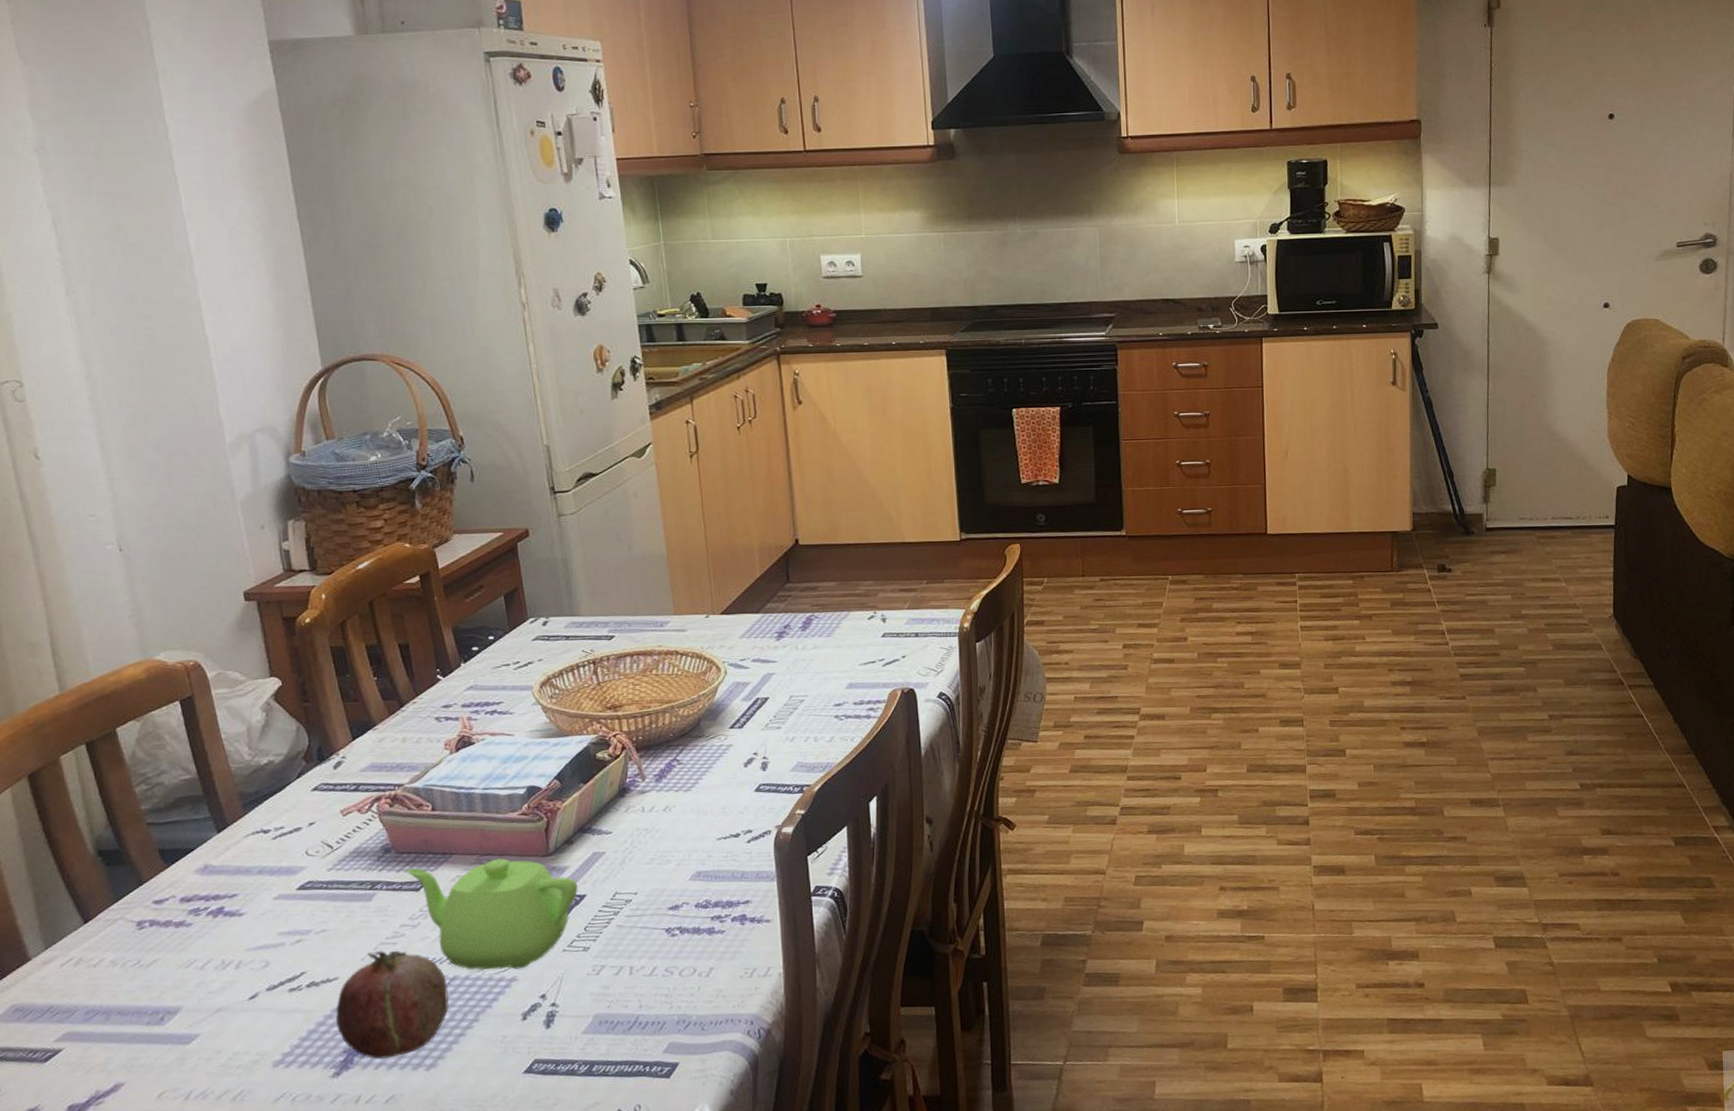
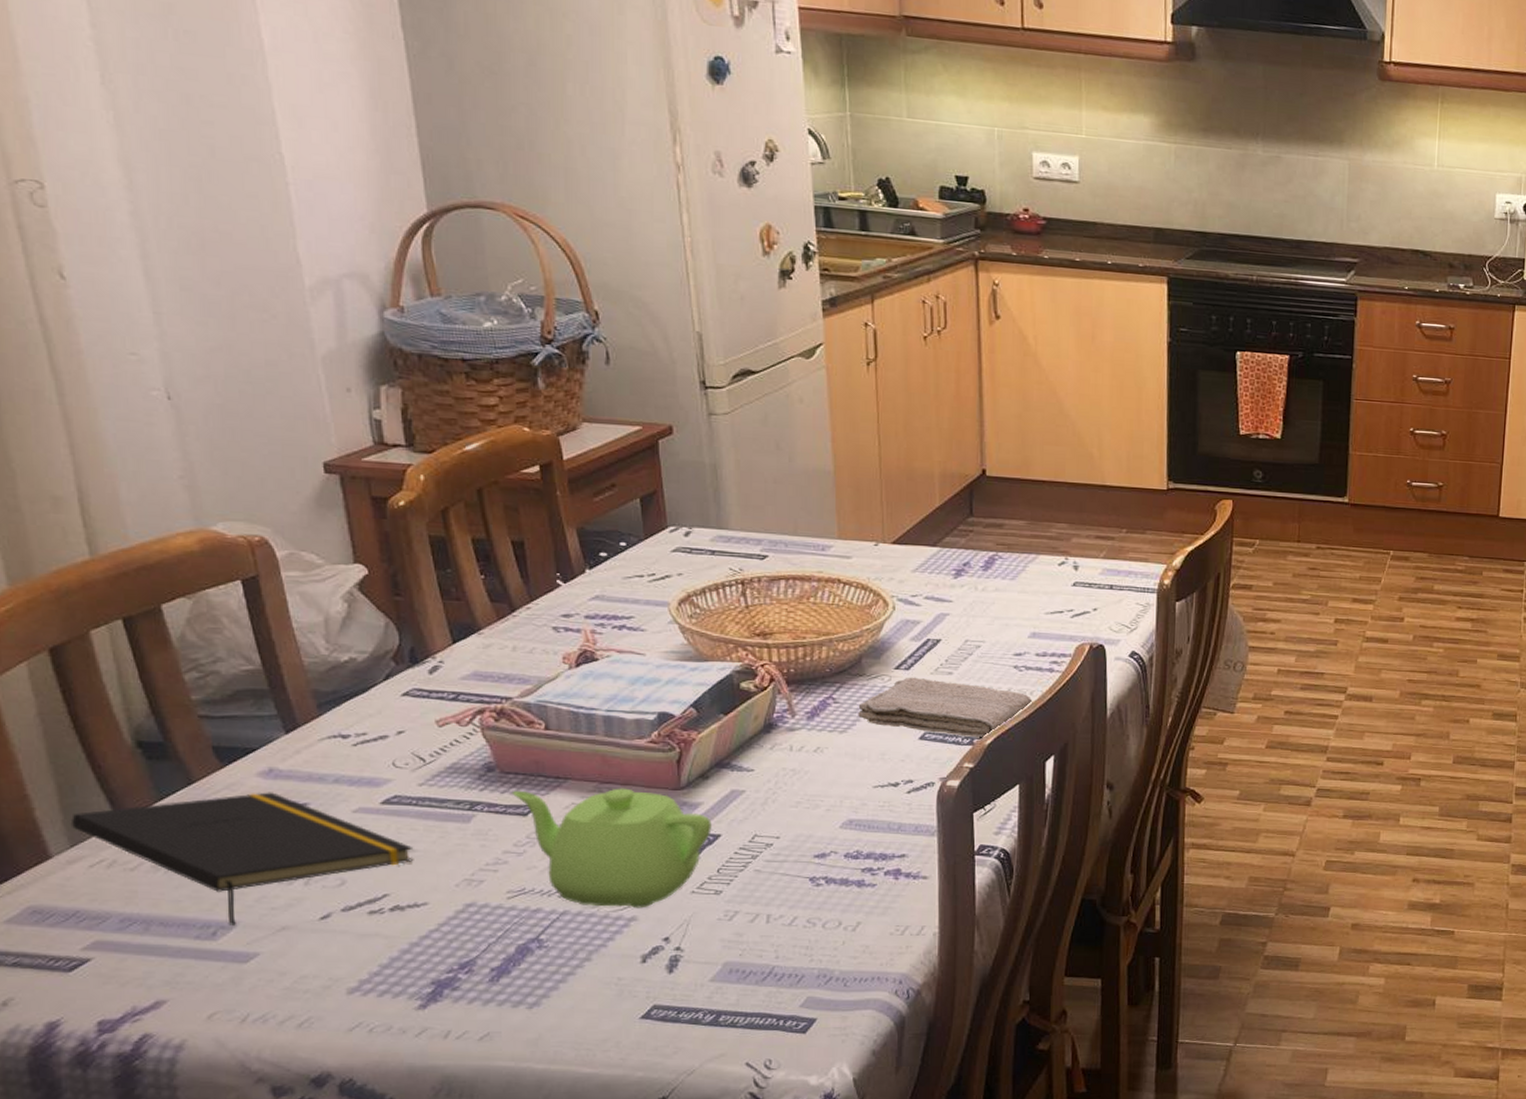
notepad: none [45,886,325,1010] -> present [70,792,414,925]
fruit: present [335,950,449,1060] -> none [422,878,557,994]
washcloth: none [700,734,854,786] -> present [858,677,1033,738]

